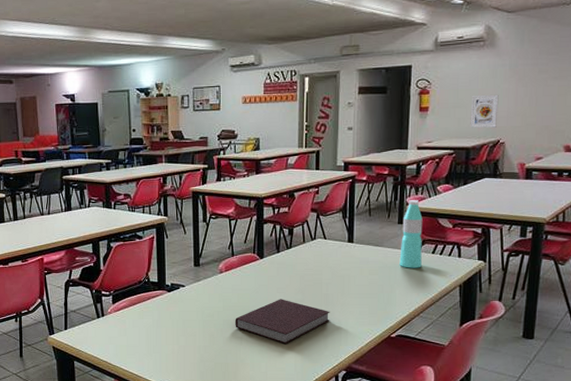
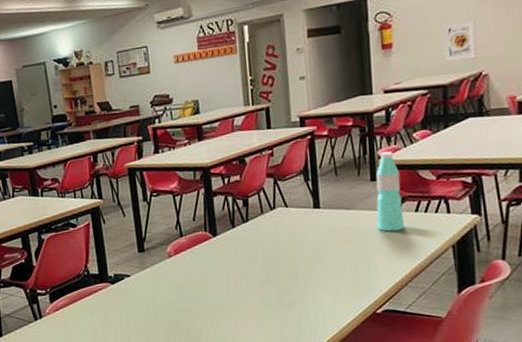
notebook: present [235,299,330,344] -> none [191,280,302,332]

